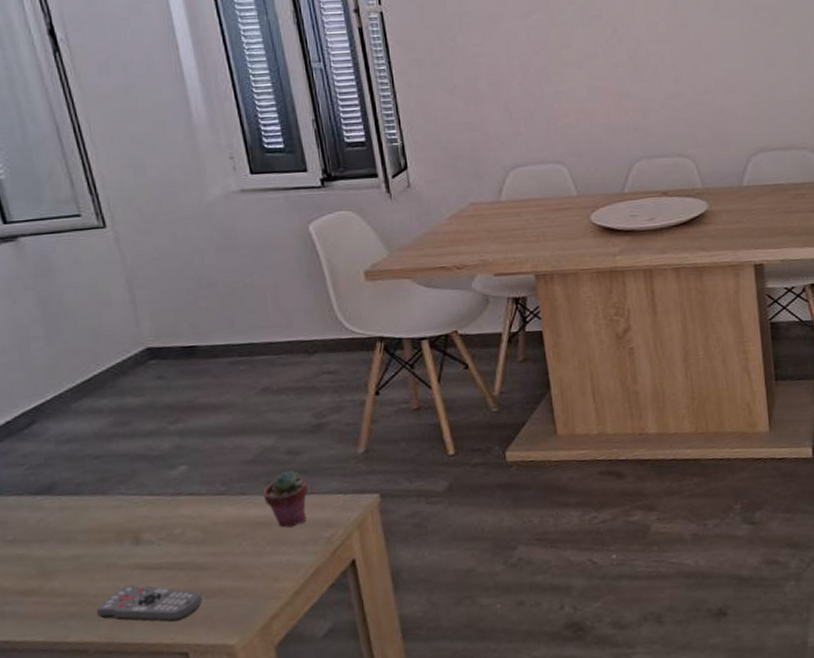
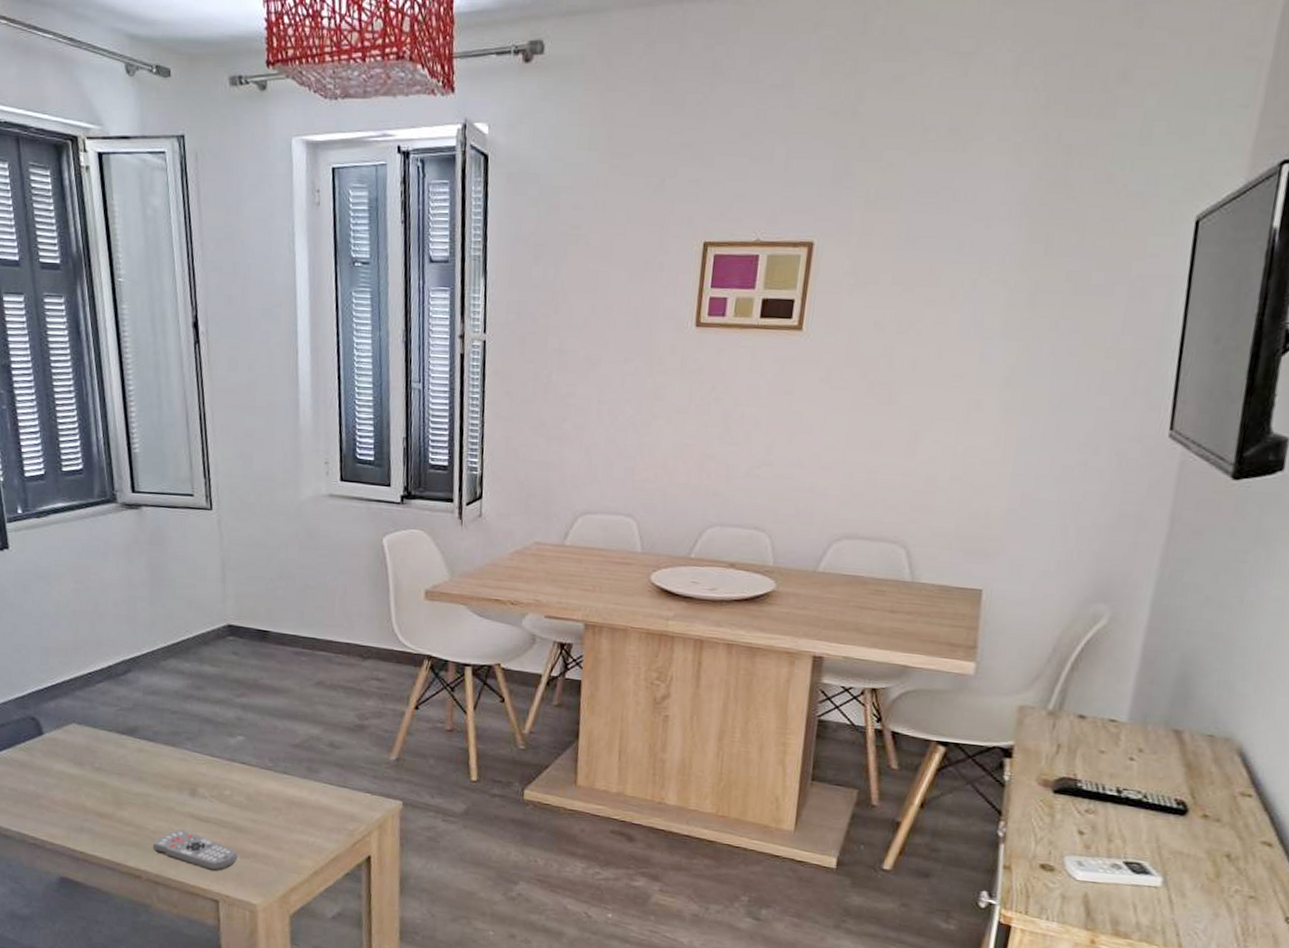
potted succulent: present [263,470,308,528] -> none [302,761,341,813]

